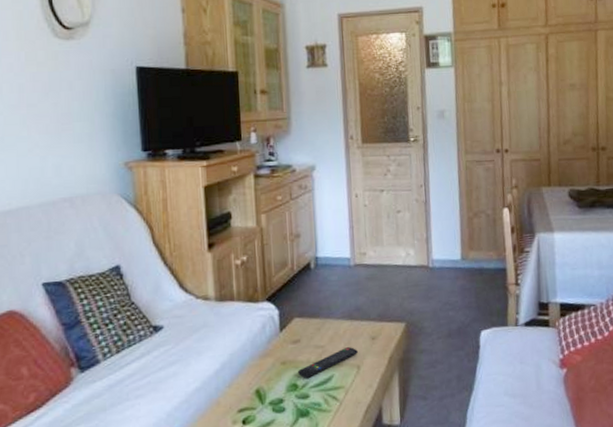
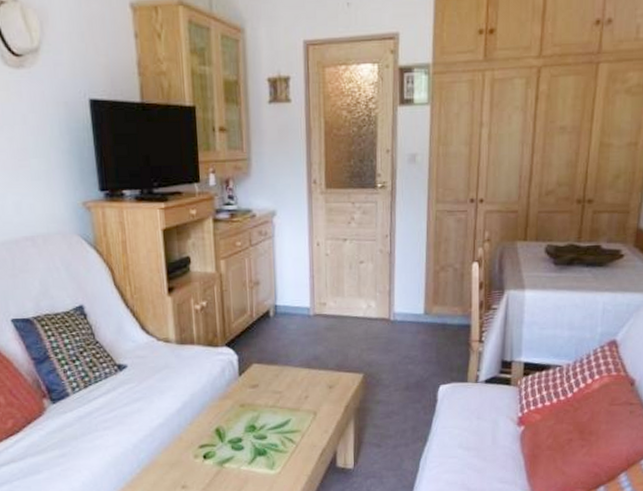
remote control: present [298,346,358,378] -> none [256,393,315,421]

